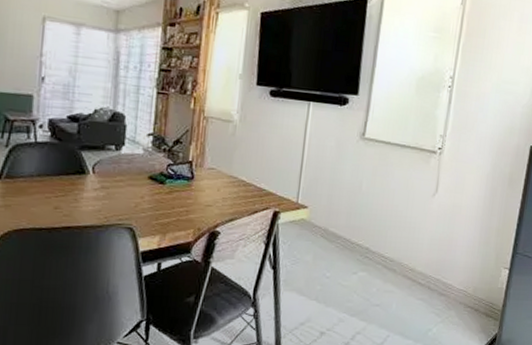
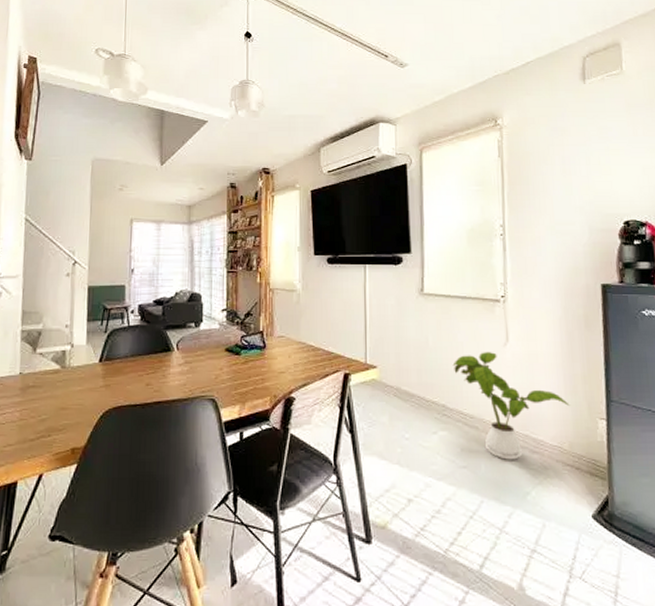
house plant: none [381,200,481,301] -> present [452,352,570,460]

